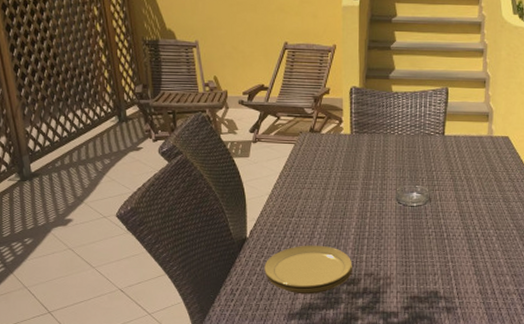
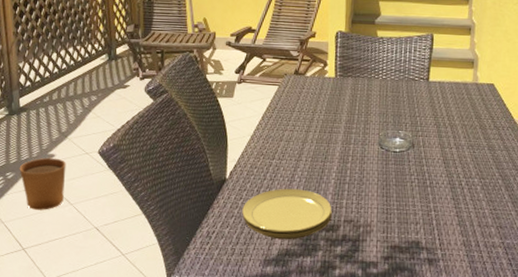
planter: none [37,222,85,274] -> present [19,157,66,210]

